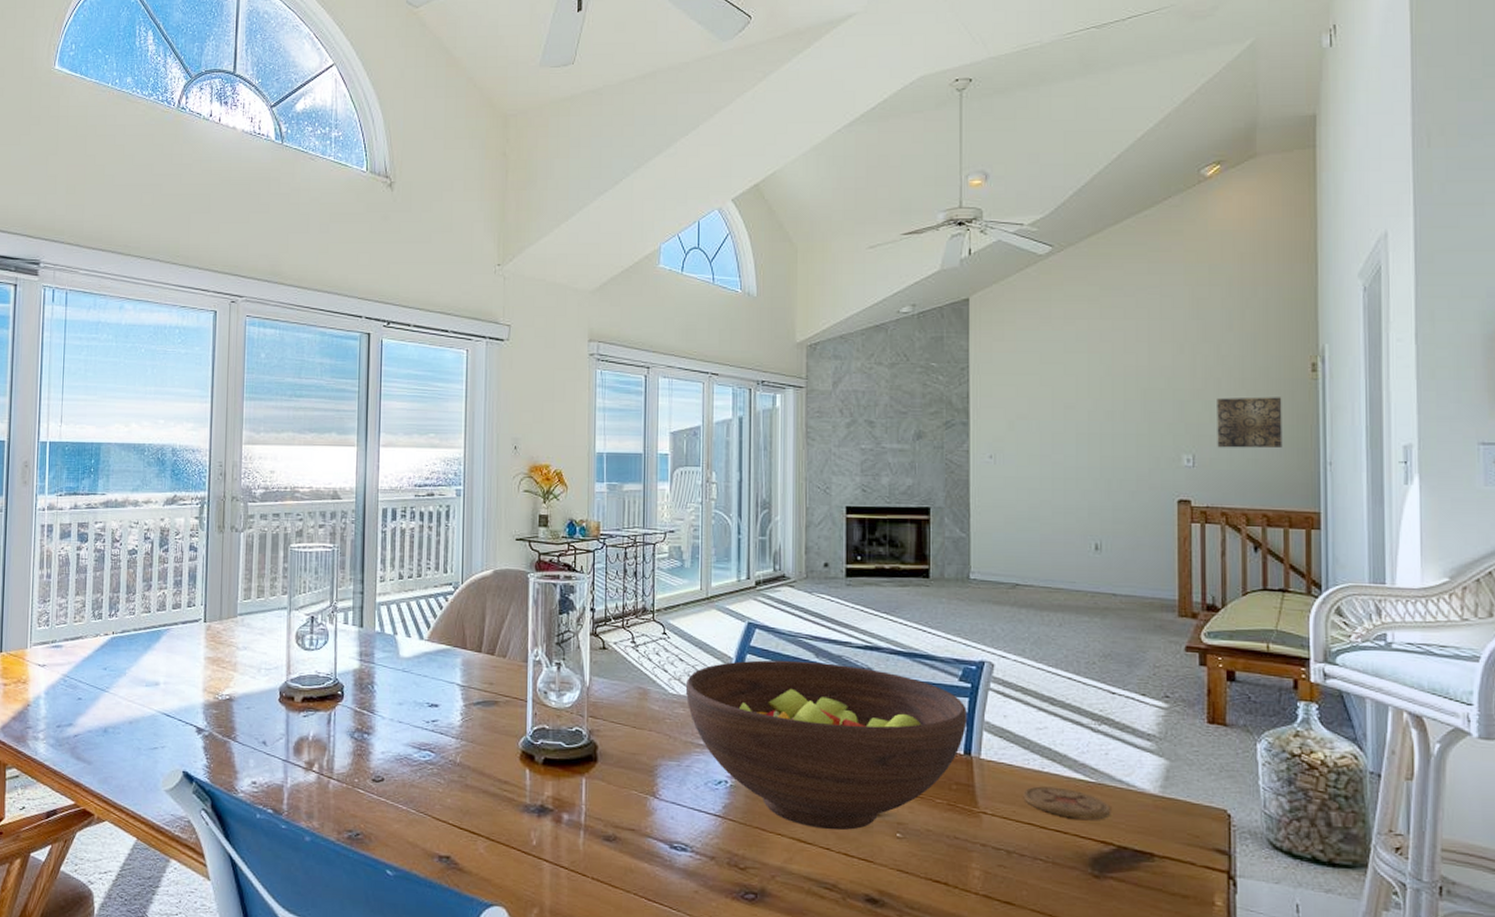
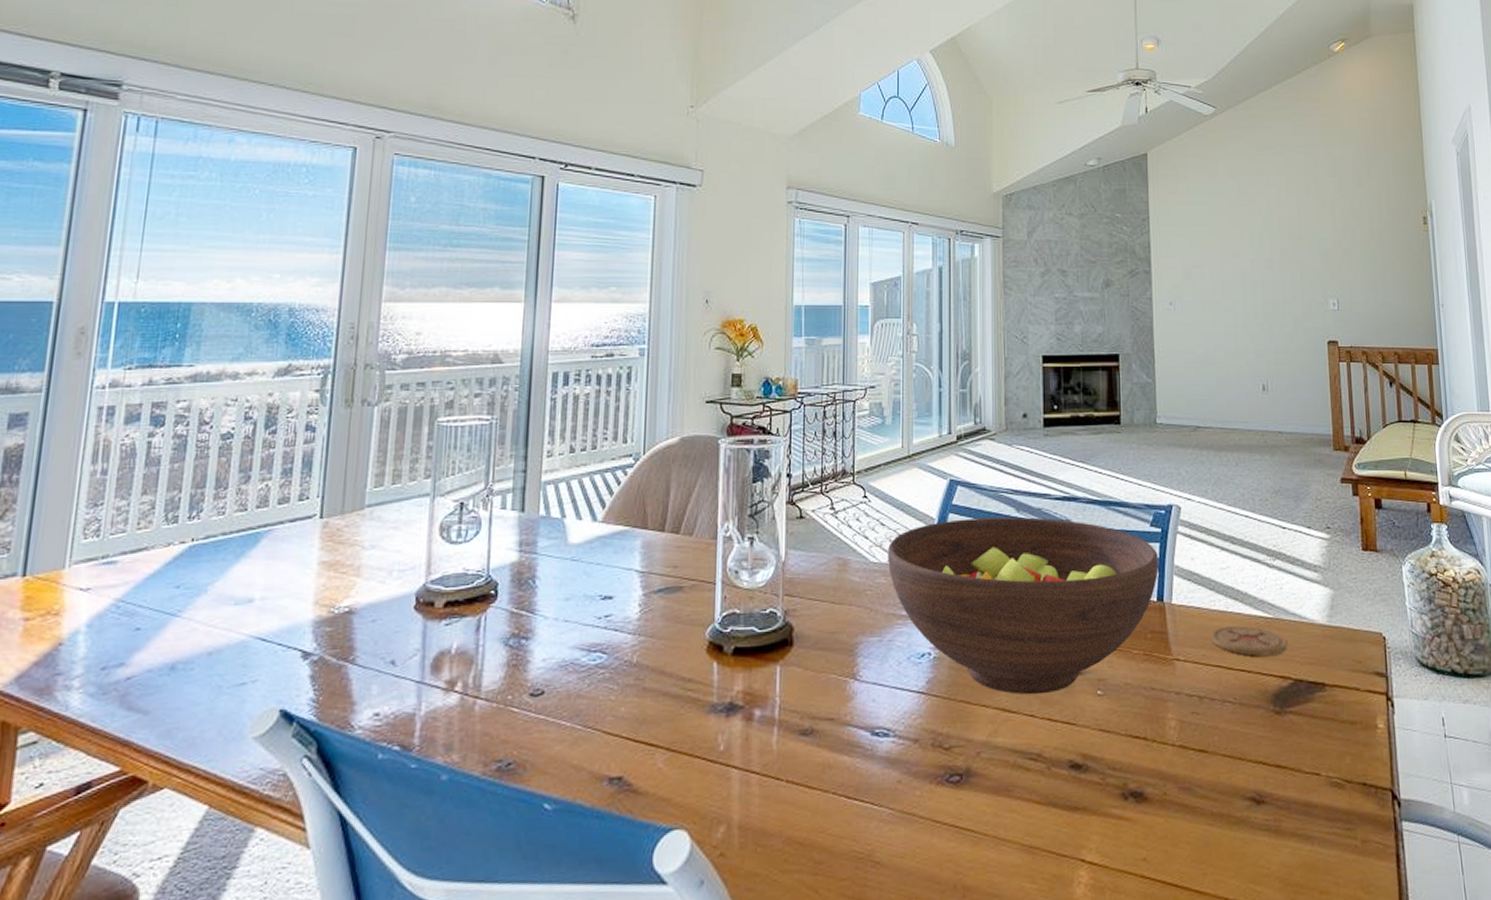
wall art: present [1217,397,1283,449] -> none [1353,246,1406,293]

